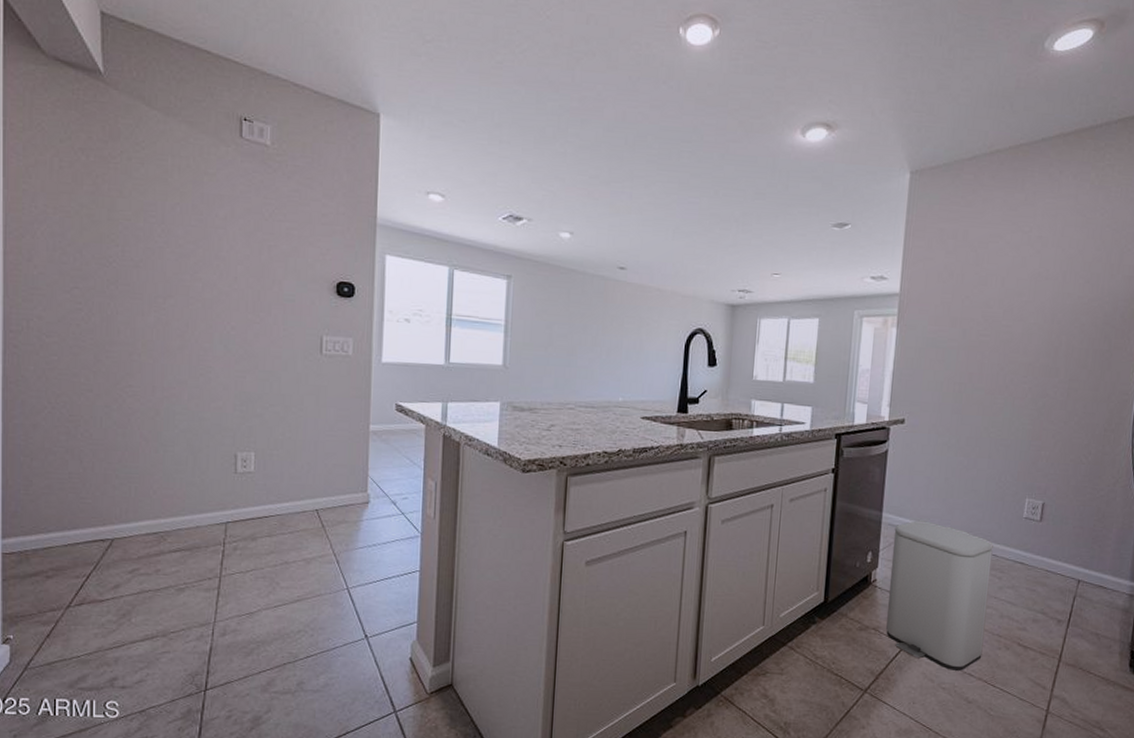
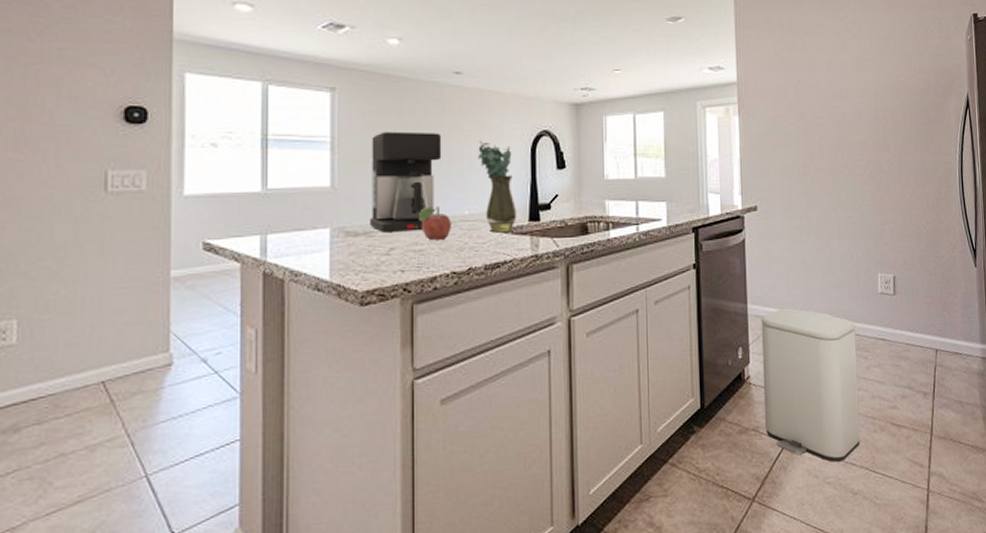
coffee maker: none [535,319,603,412] -> present [370,131,442,234]
fruit: none [578,390,607,423] -> present [419,206,452,241]
vase: none [635,333,667,421] -> present [478,140,517,233]

